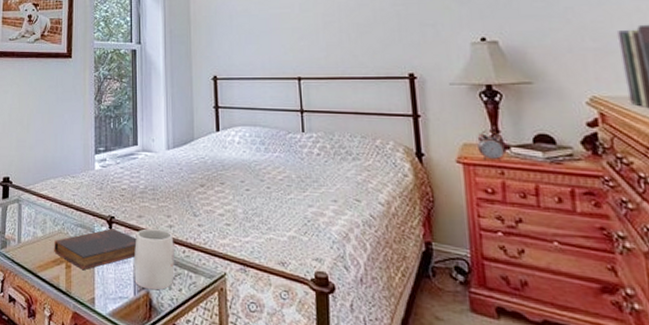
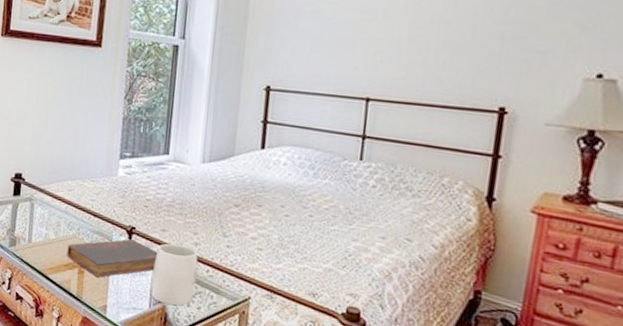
alarm clock: present [477,130,505,162] -> none [559,180,593,217]

